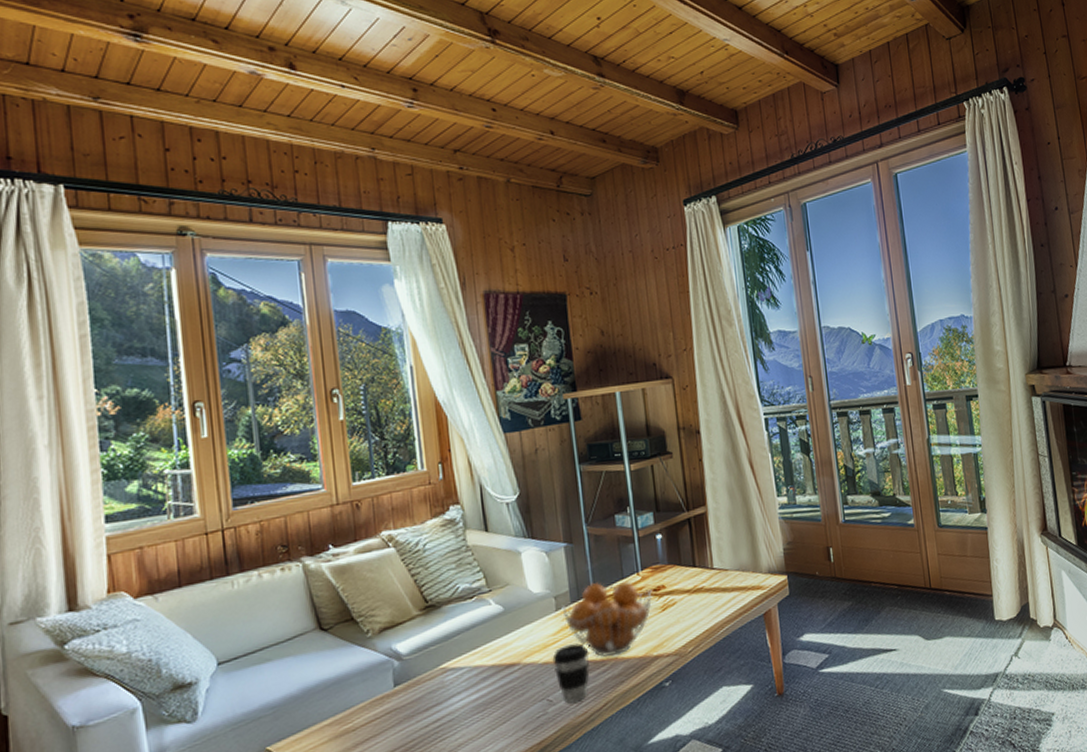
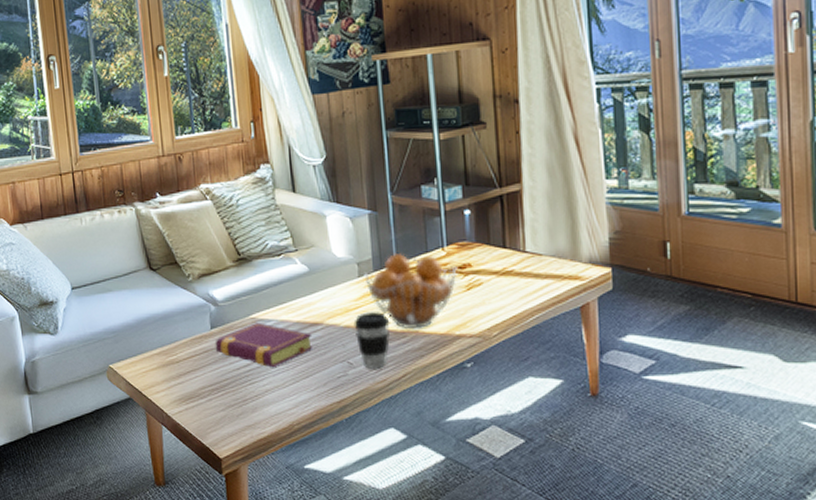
book: none [399,671,510,719] -> present [215,322,313,368]

